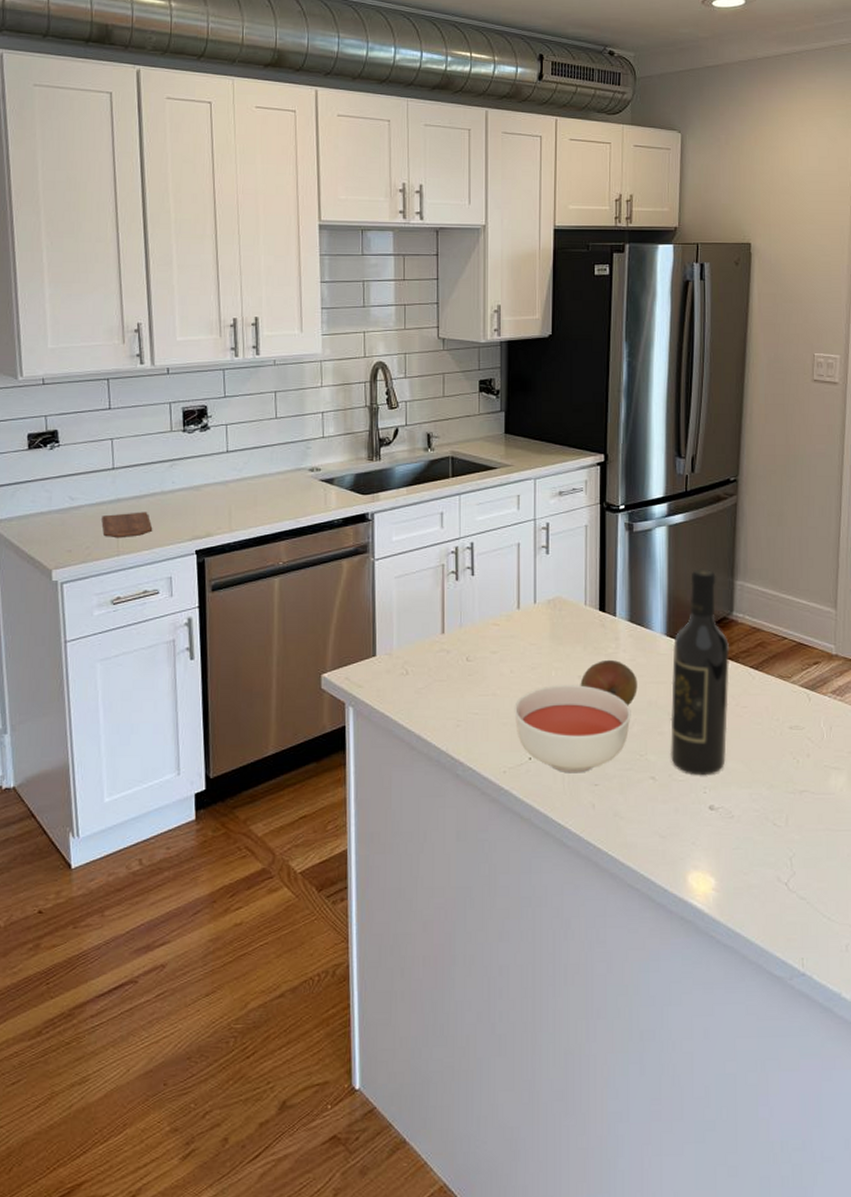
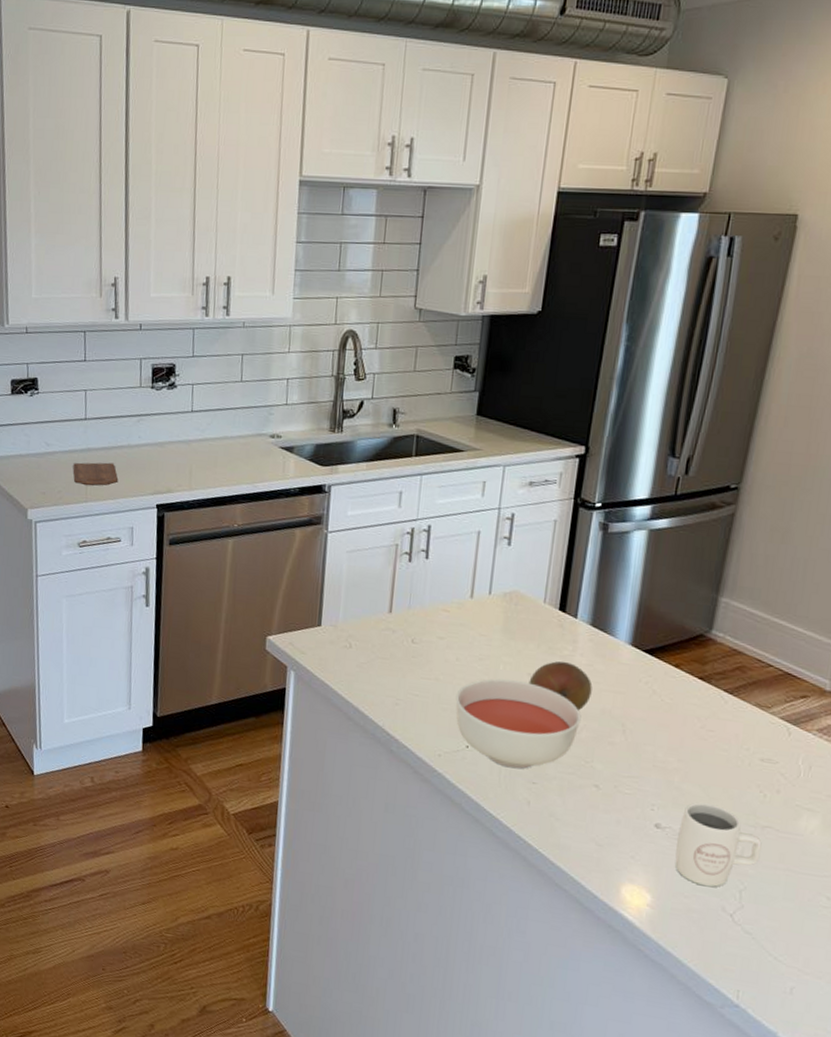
wine bottle: present [670,568,730,775] -> none [618,579,702,793]
mug: none [730,778,802,860] -> present [675,802,762,887]

